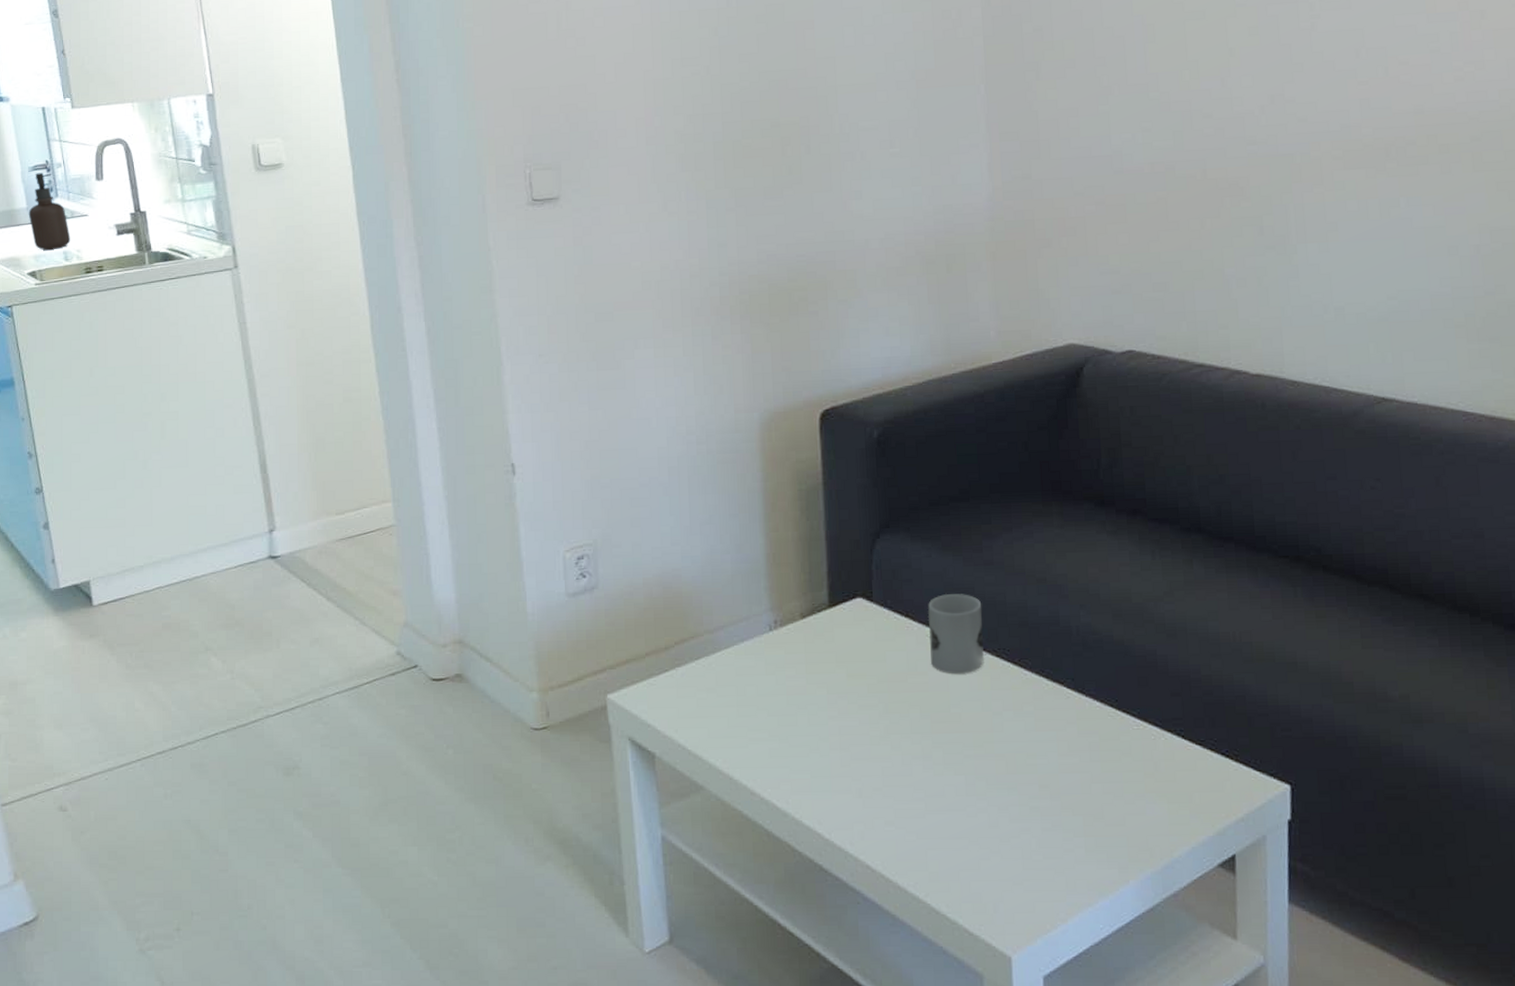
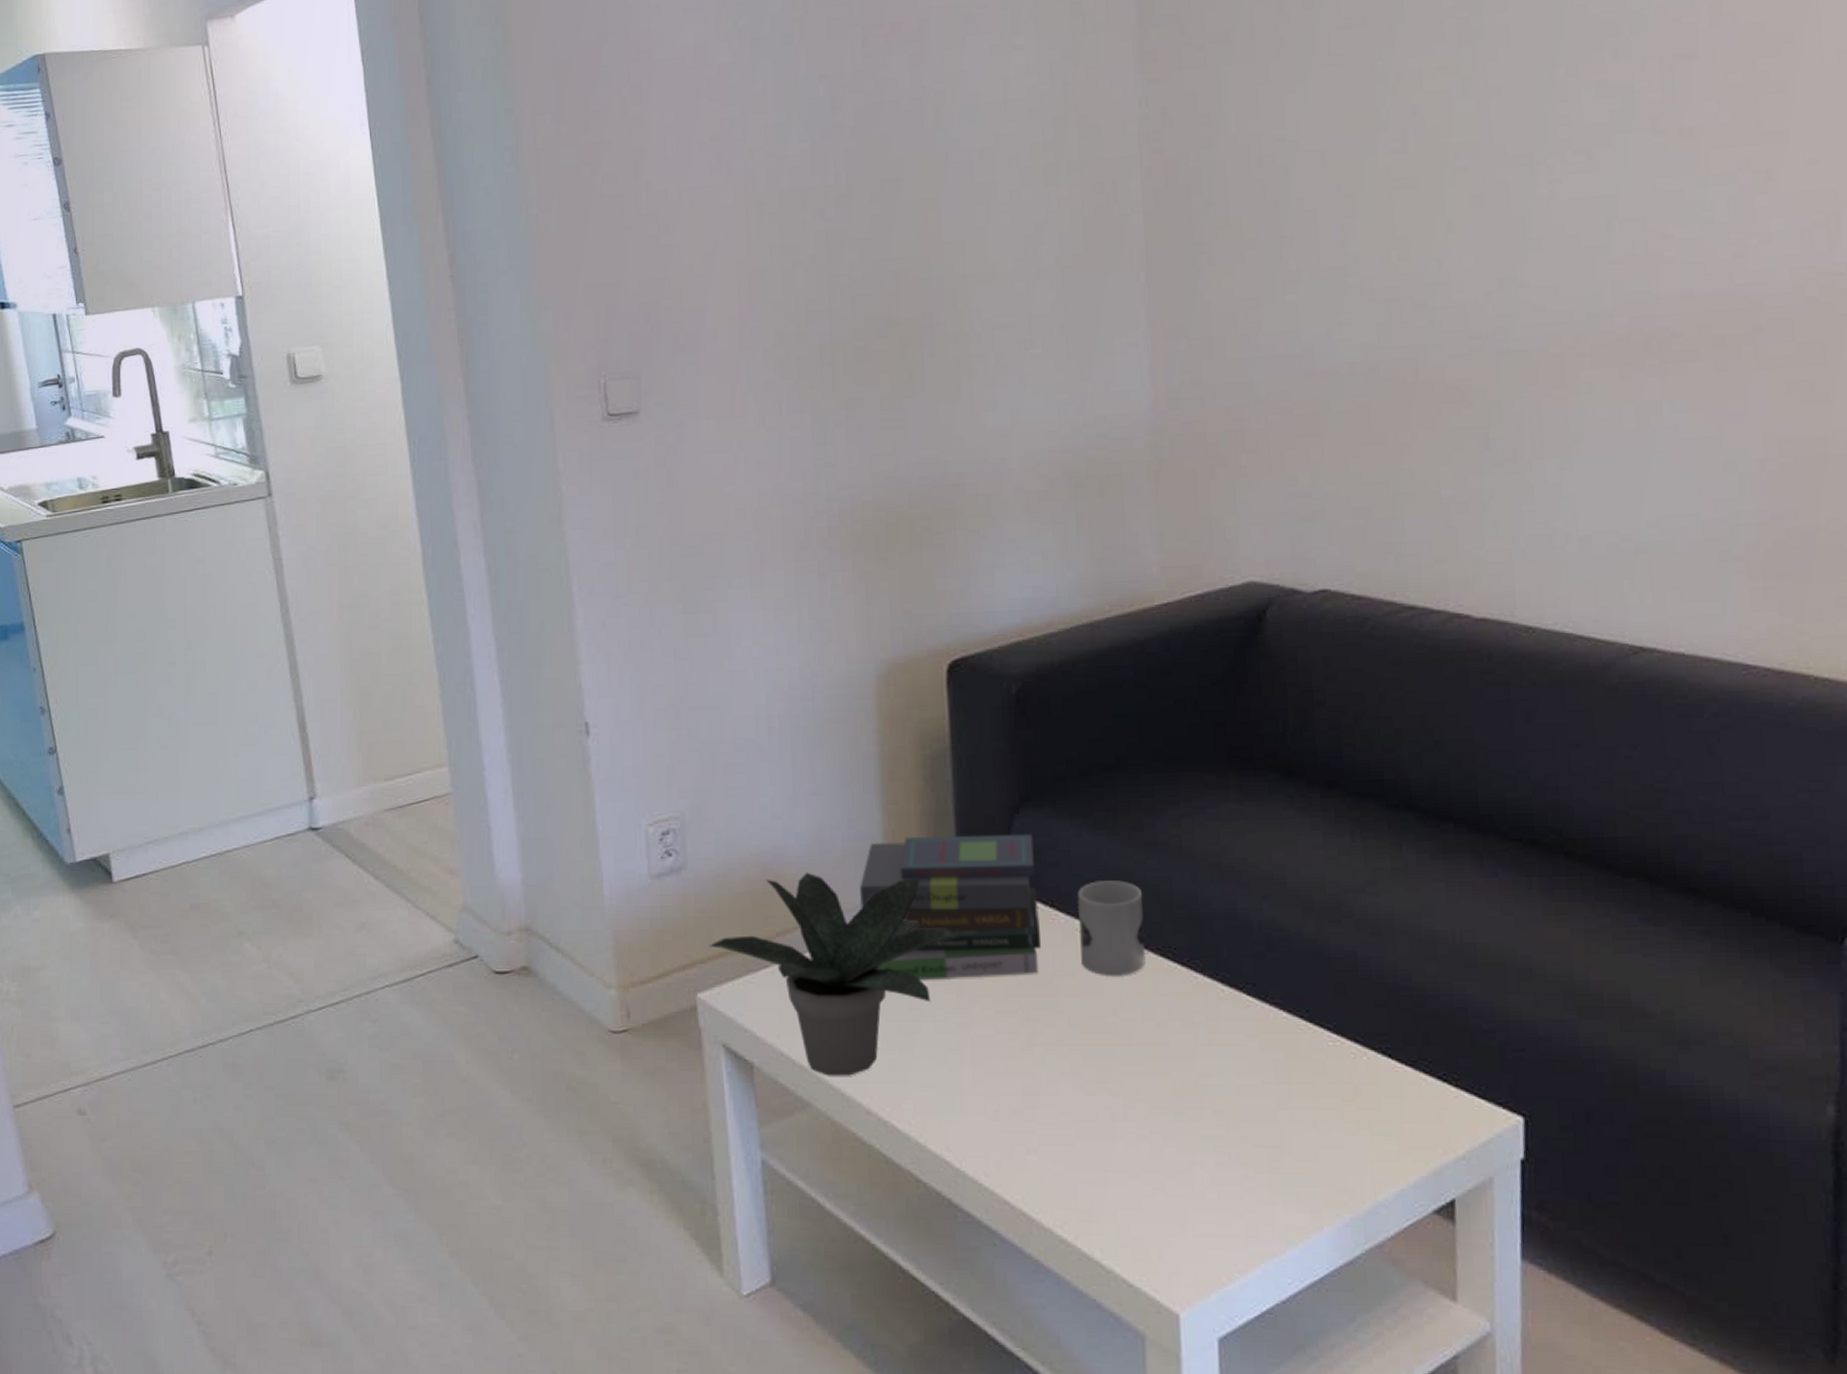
soap dispenser: present [28,172,71,250] -> none [38,388,85,477]
potted plant: none [617,589,829,763] -> present [708,872,959,1076]
books: none [740,555,897,680] -> present [852,833,1041,980]

